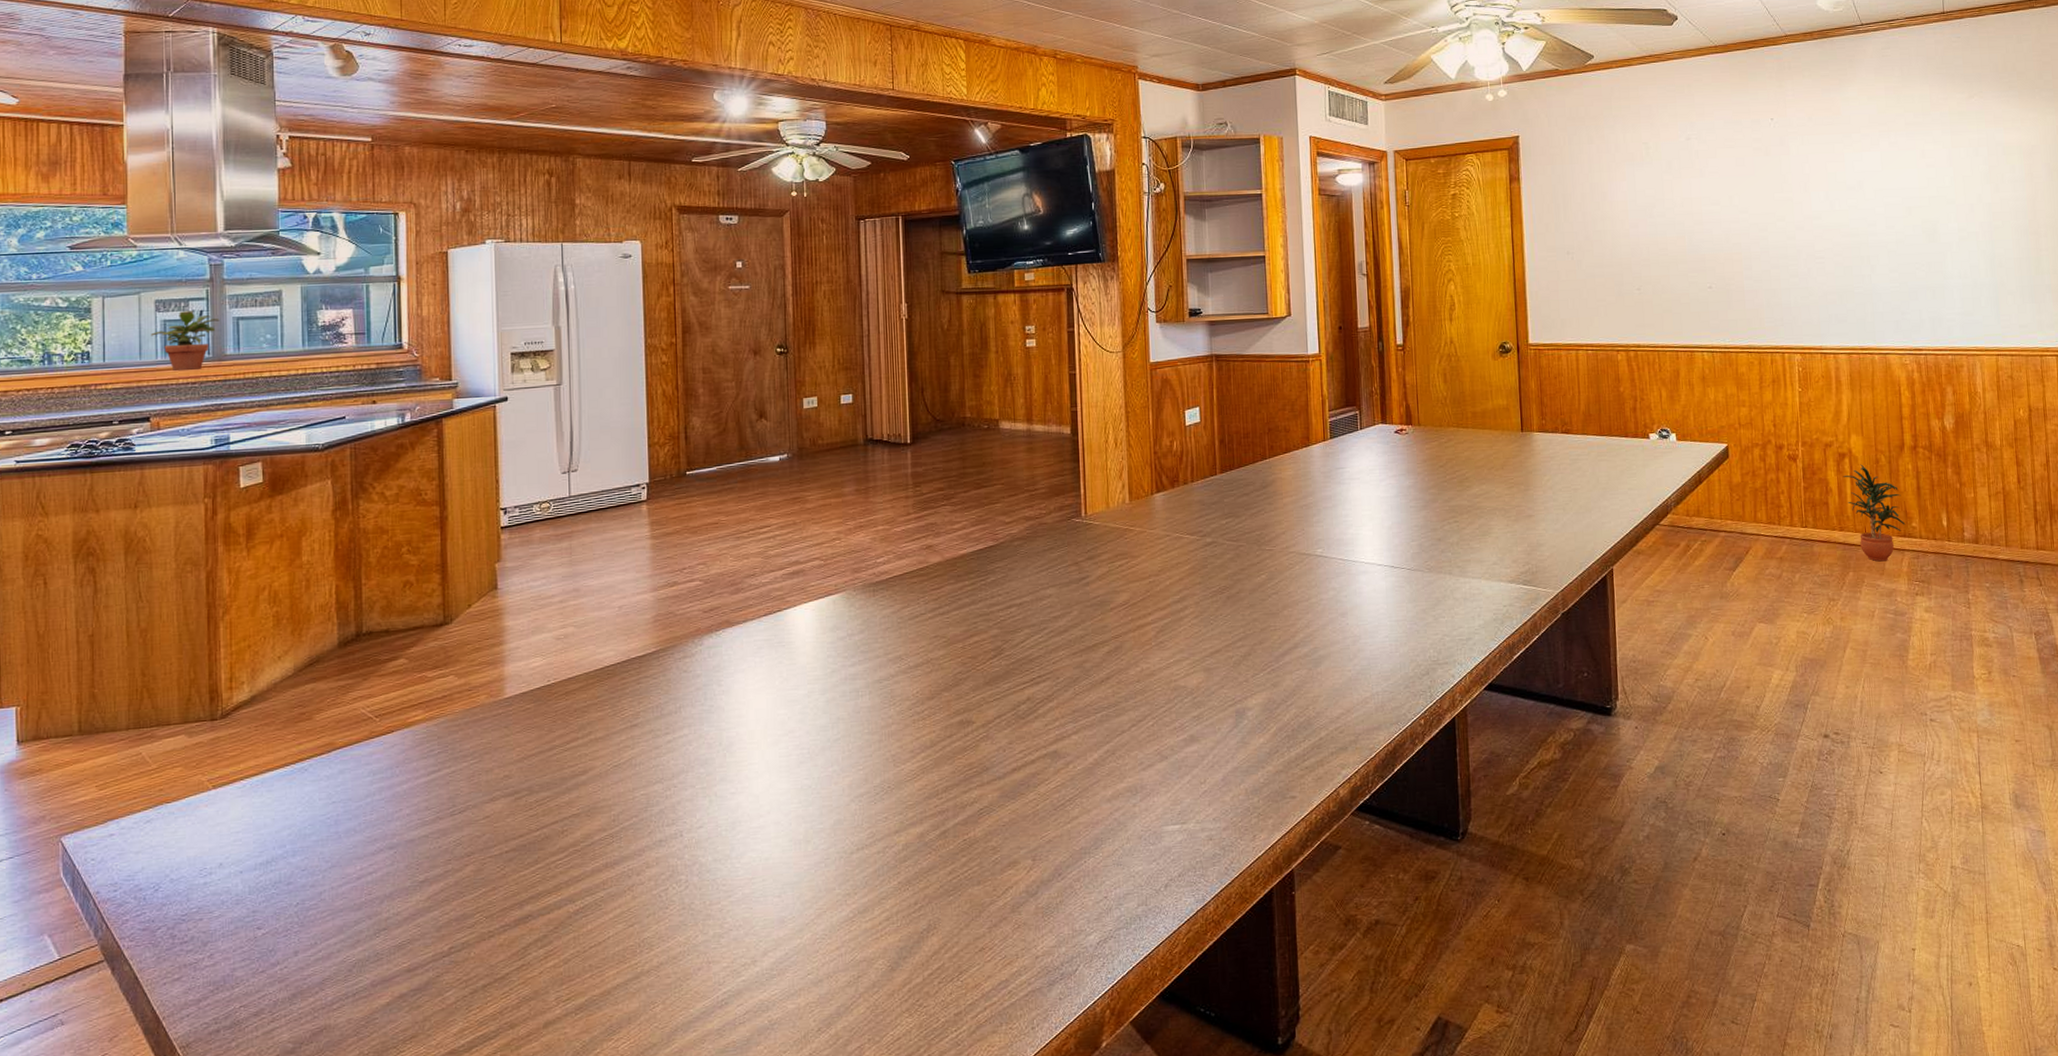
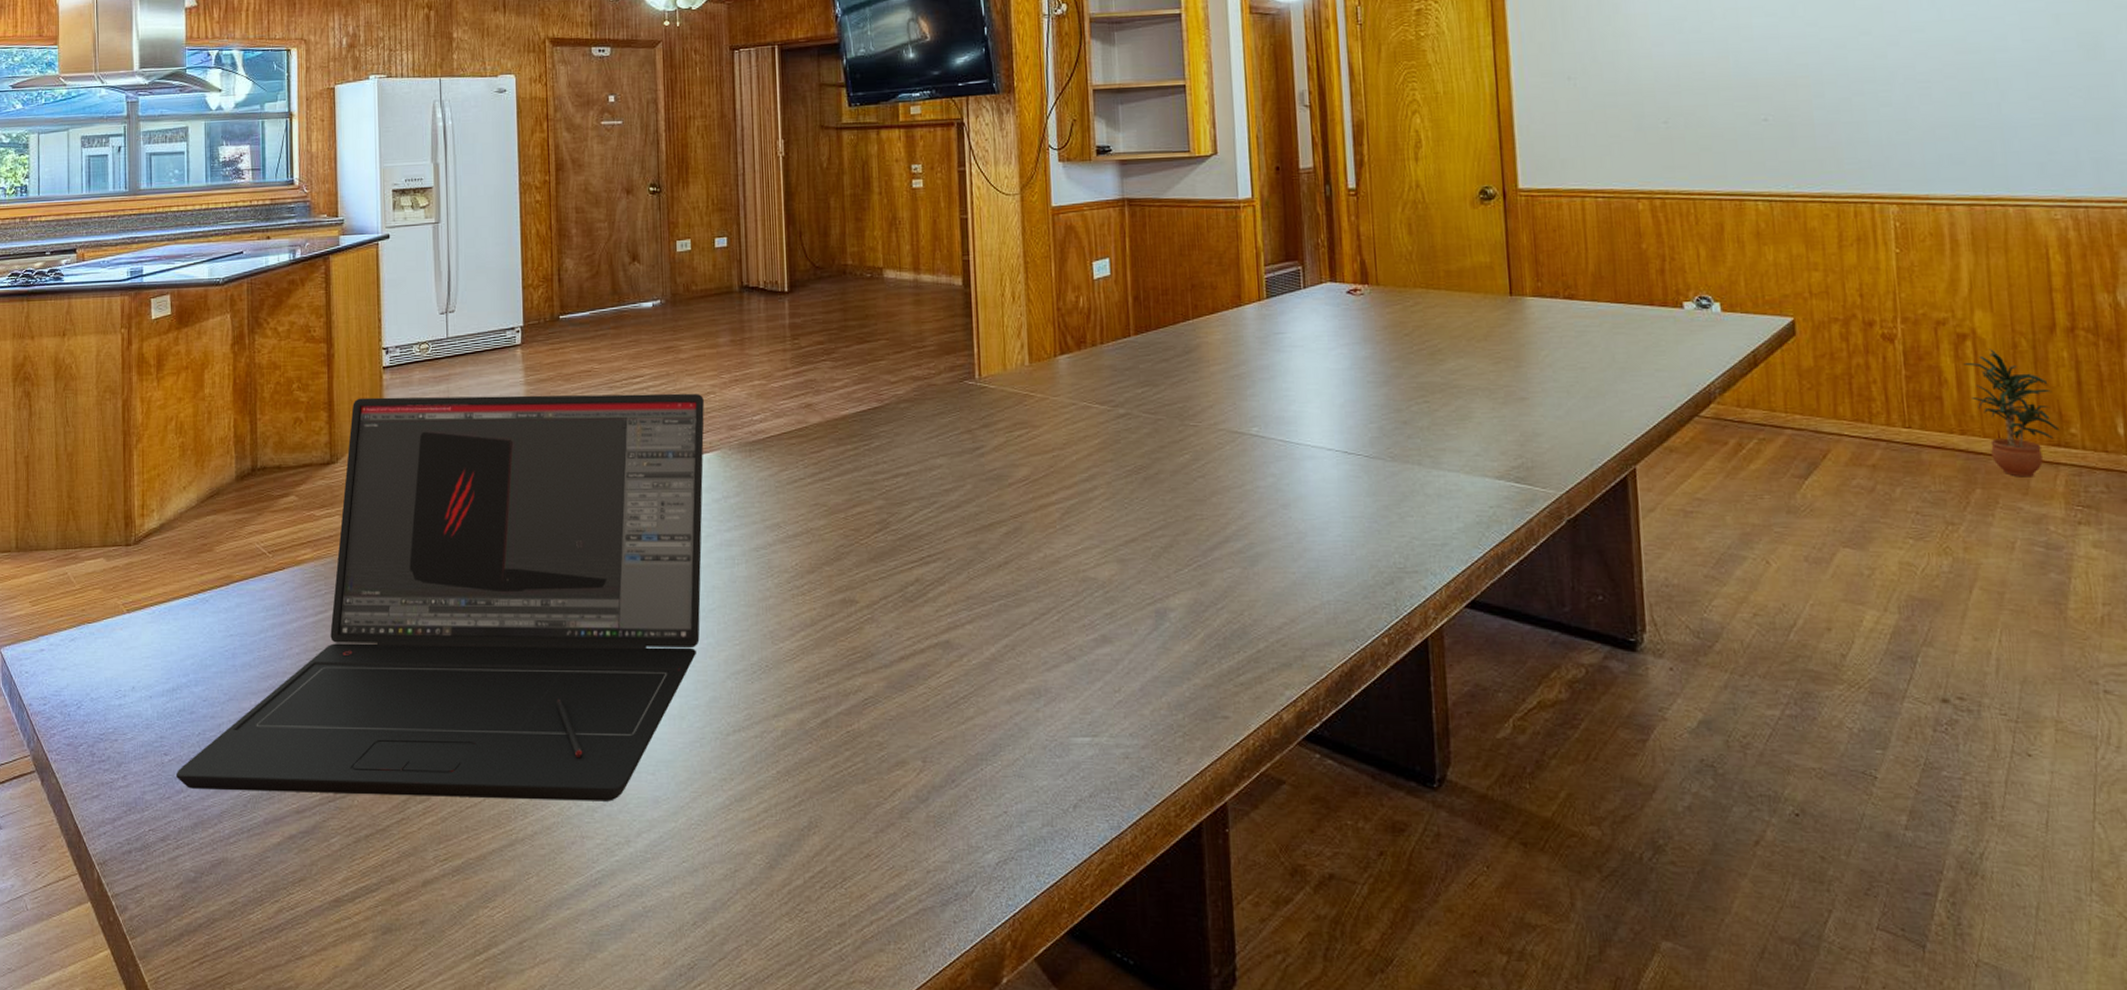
potted plant: present [150,311,220,372] -> none [77,147,135,205]
laptop: none [270,540,830,960] -> present [175,393,704,802]

